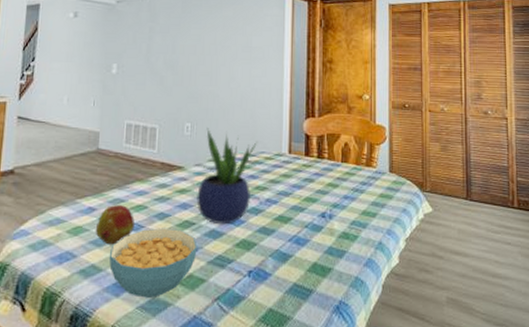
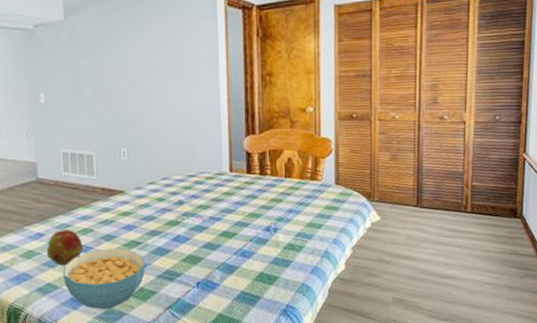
potted plant: present [196,128,258,225] -> none [139,152,198,243]

